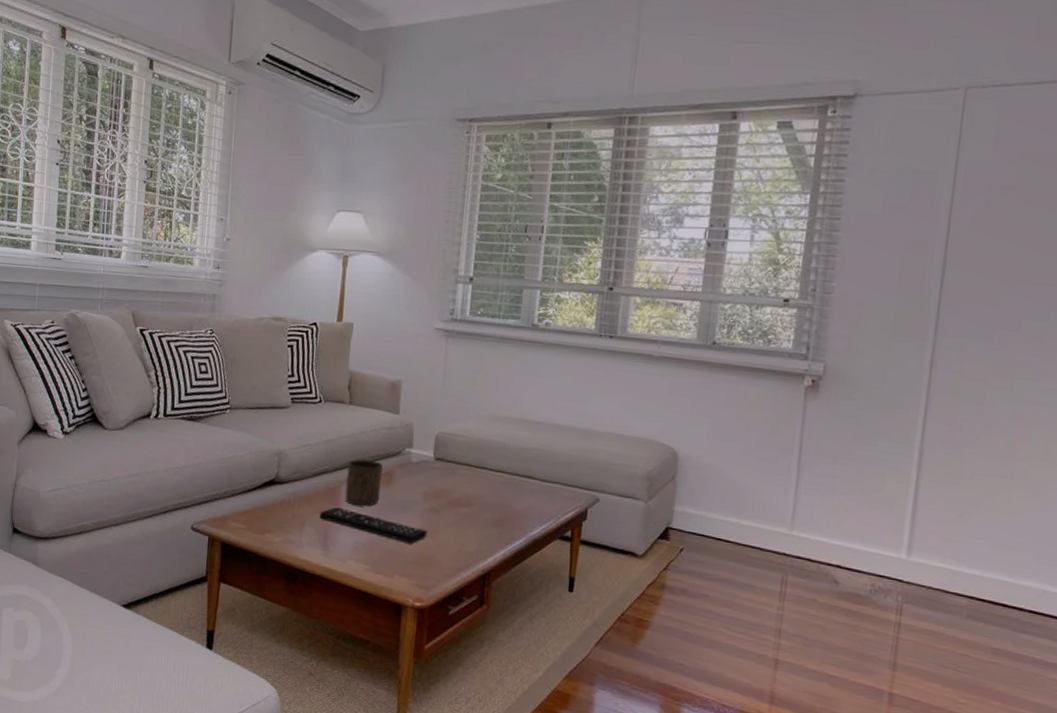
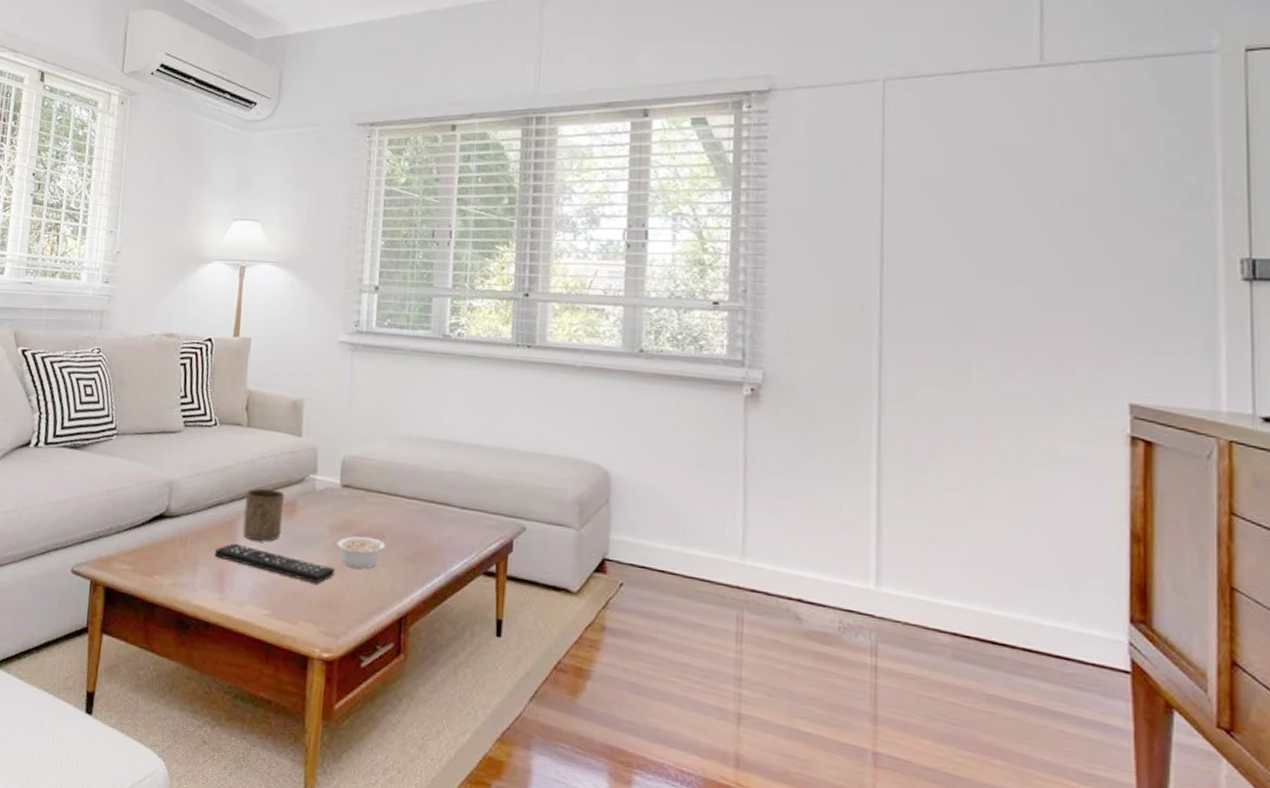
legume: none [429,503,480,532] -> present [337,536,393,569]

